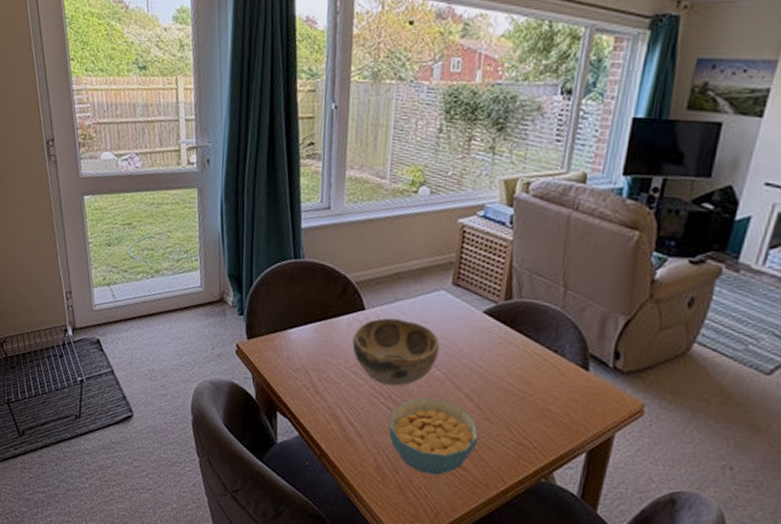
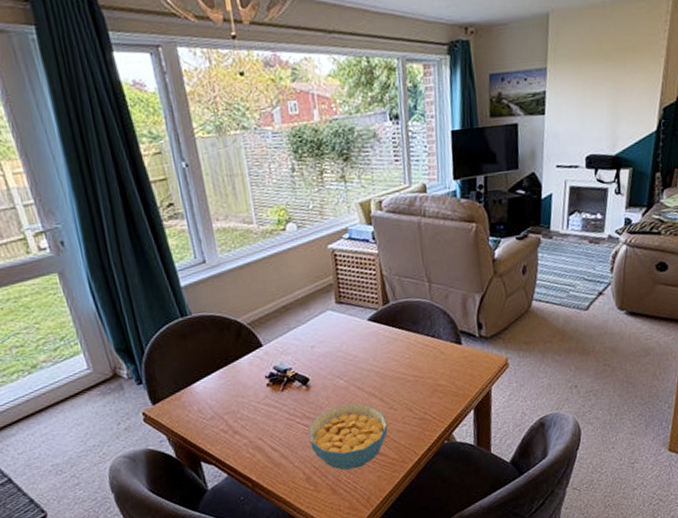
decorative bowl: present [352,318,440,386] -> none [257,345,338,407]

